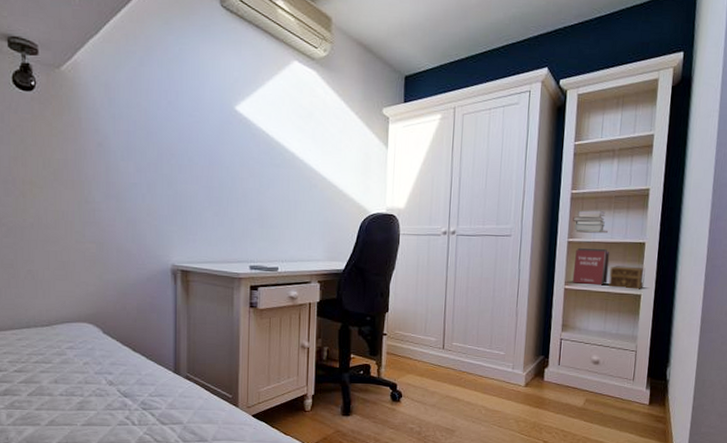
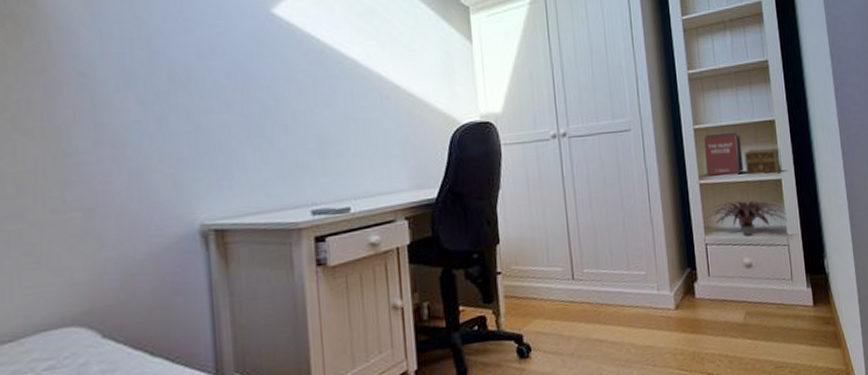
plant: none [564,307,640,338] -> present [705,201,787,236]
books: present [573,210,609,234] -> none [694,89,735,117]

